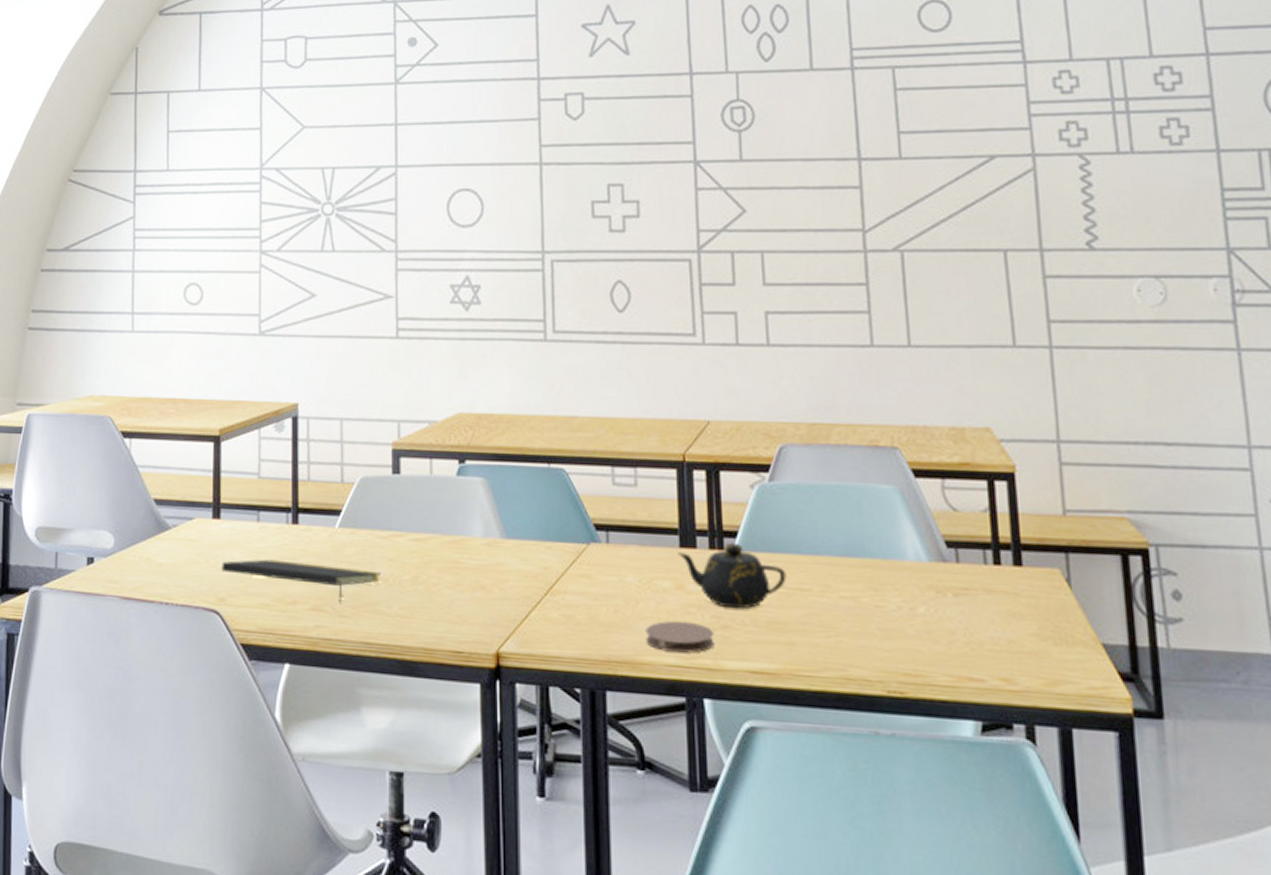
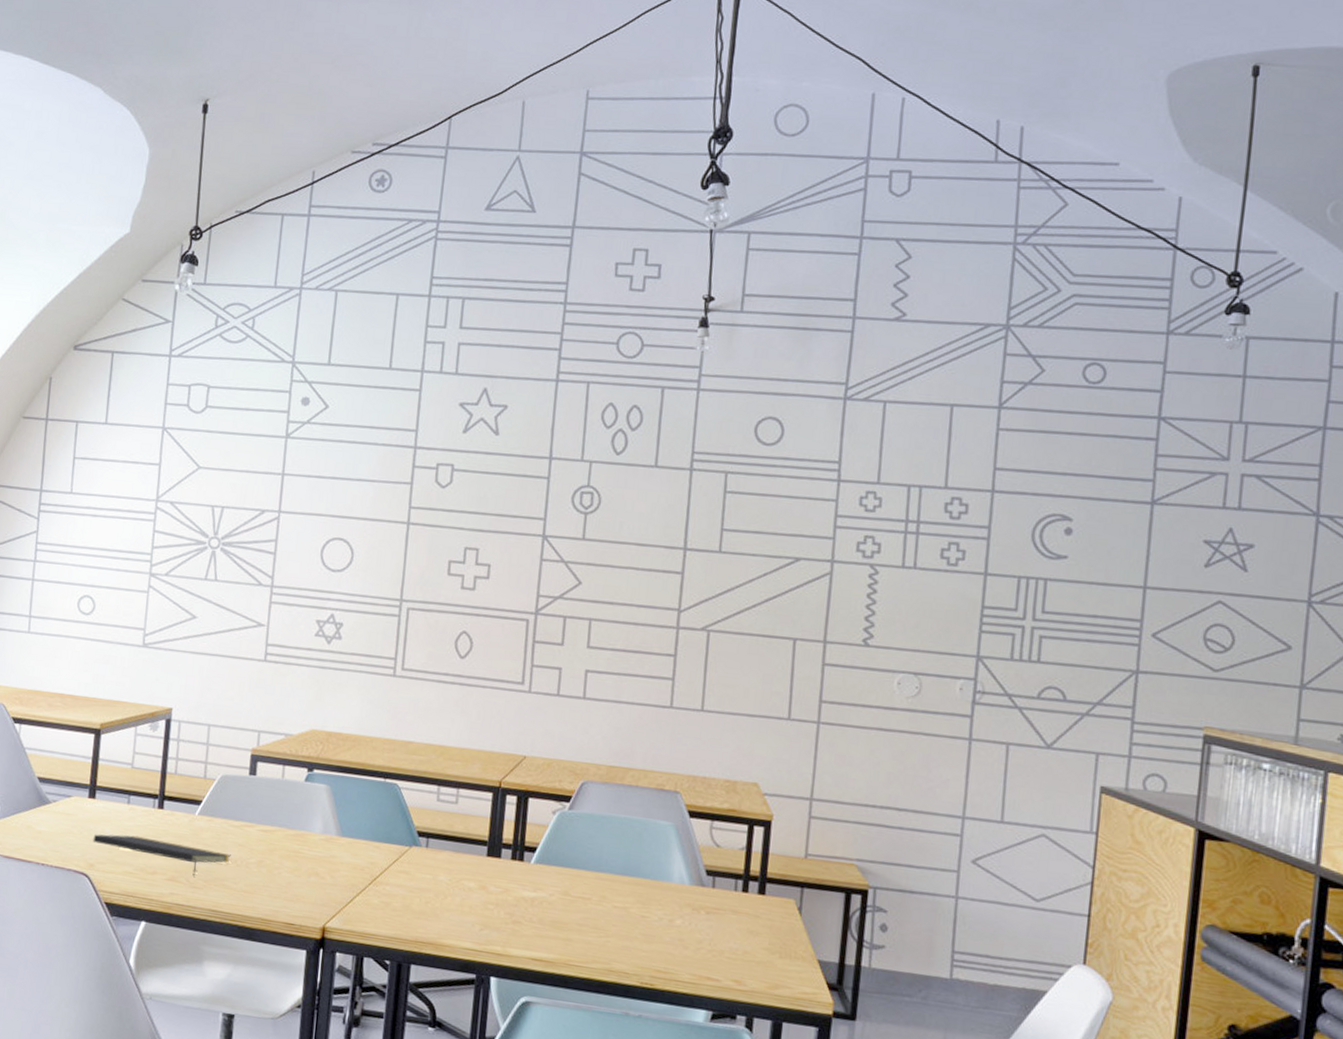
coaster: present [645,620,715,654] -> none [448,913,507,941]
teapot: present [677,542,787,610] -> none [484,856,572,910]

